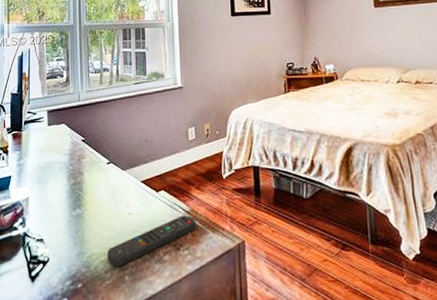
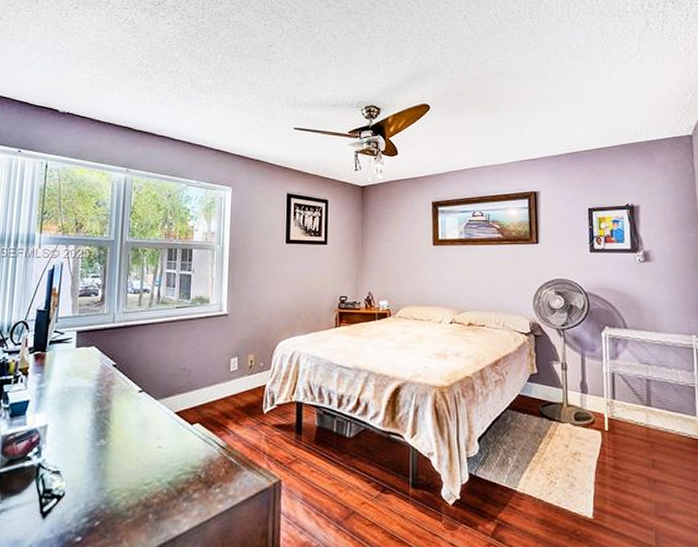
remote control: present [107,215,195,267] -> none [131,451,230,504]

